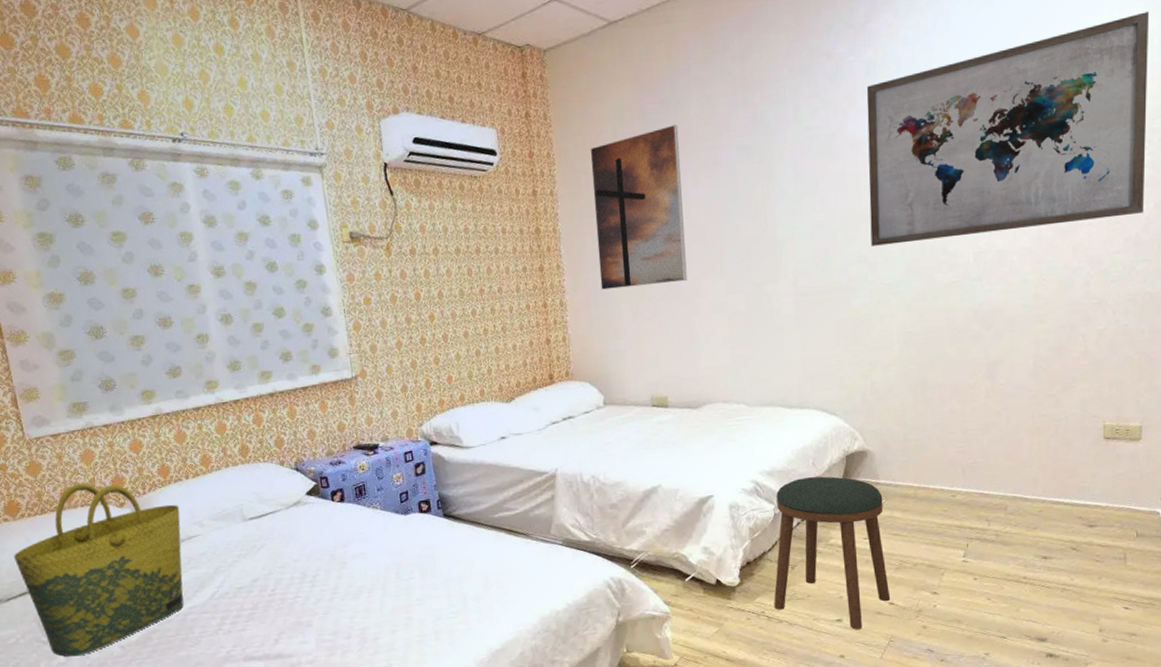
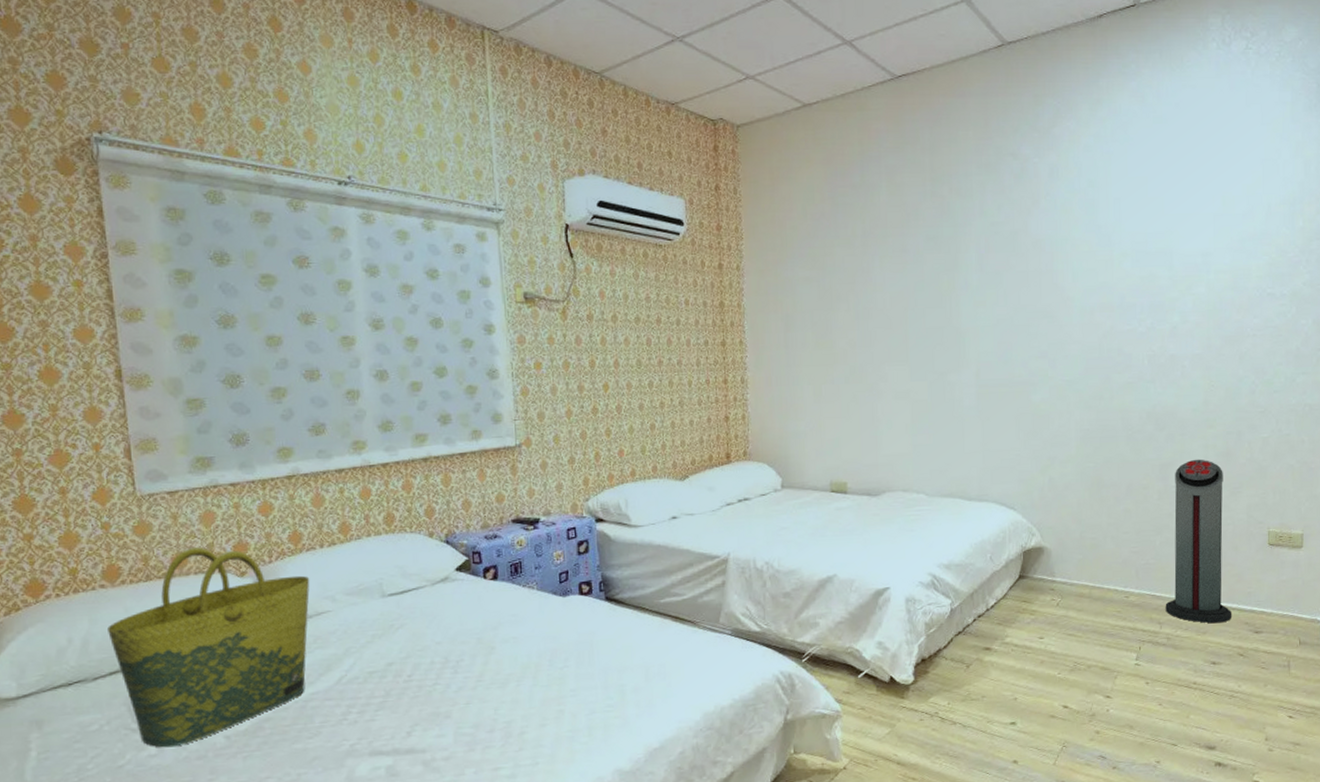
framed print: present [590,124,687,290] -> none [779,209,871,369]
stool: present [774,476,891,630] -> none [948,572,1065,733]
wall art: present [866,11,1150,246] -> none [1049,141,1307,343]
air purifier: none [993,355,1064,519] -> present [1165,459,1231,624]

